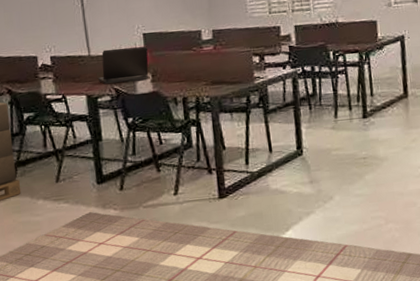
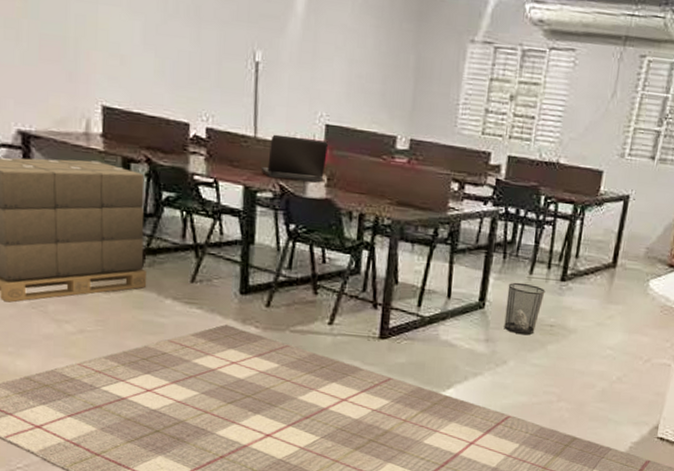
waste bin: none [319,126,352,171] -> present [504,282,546,335]

